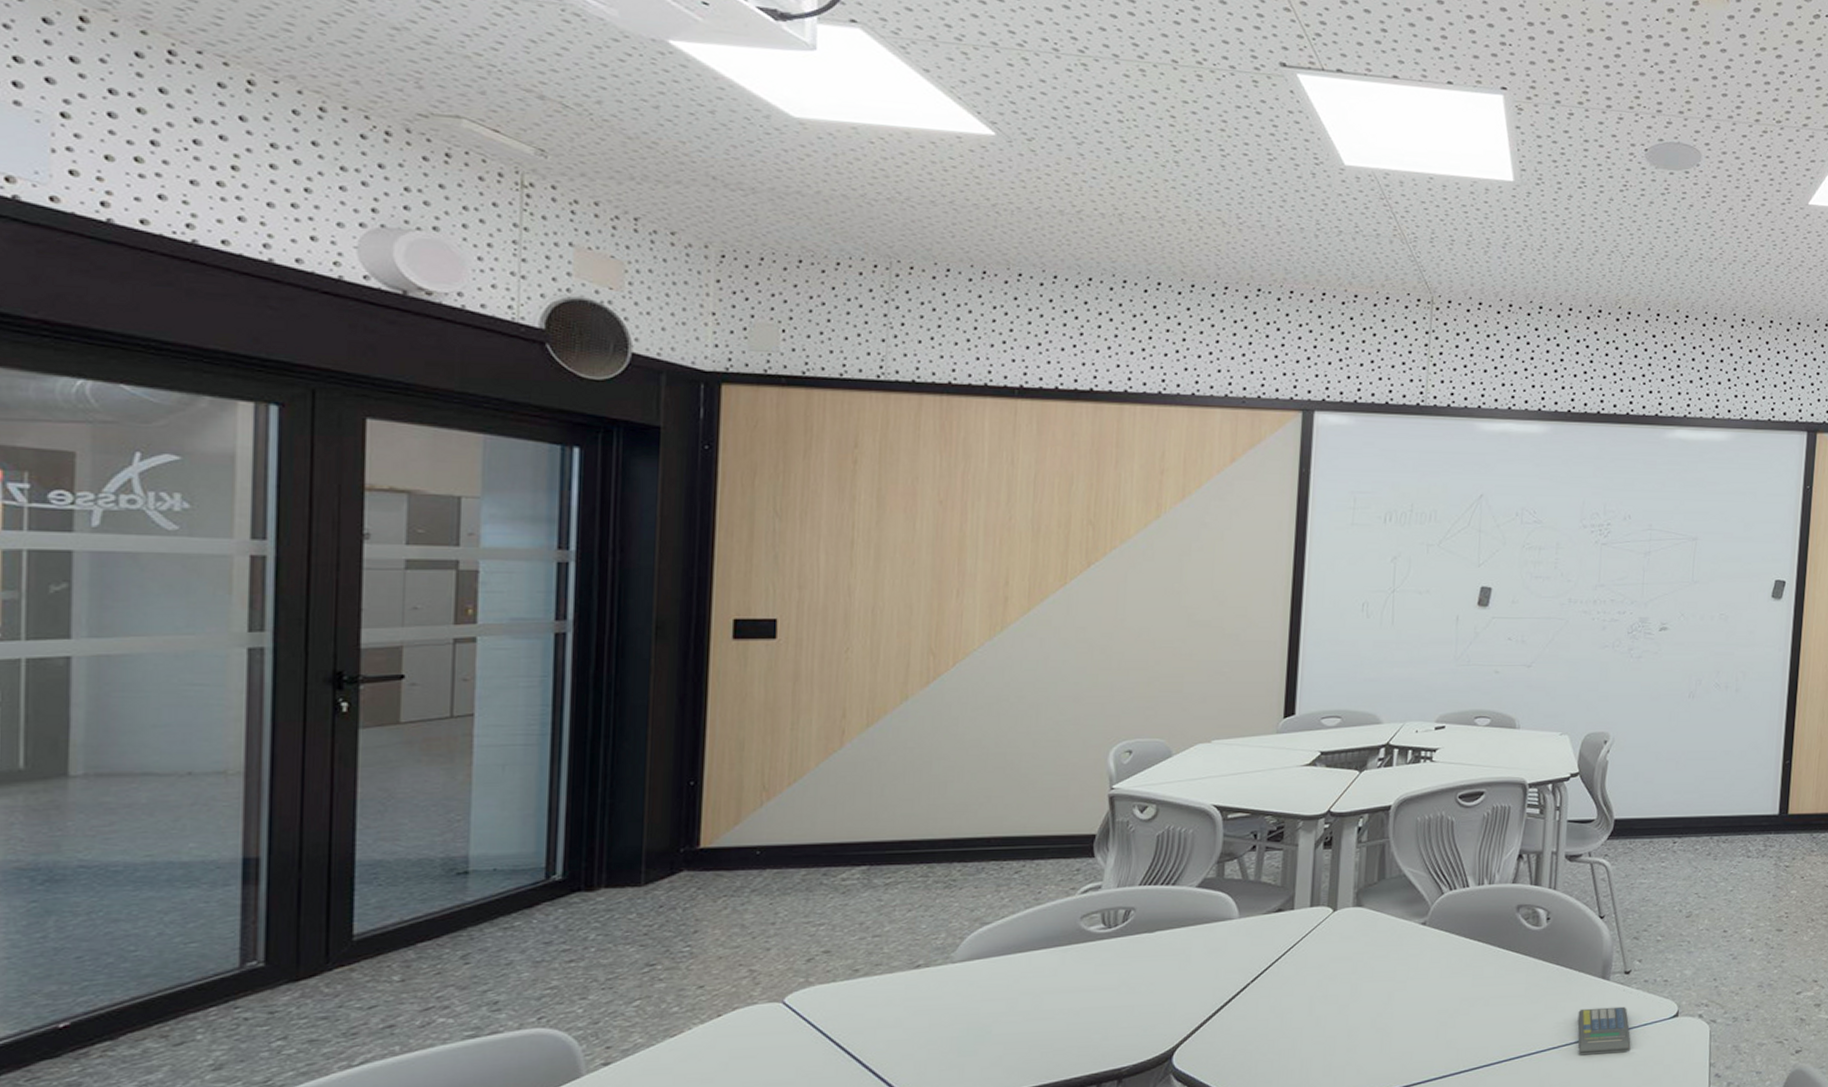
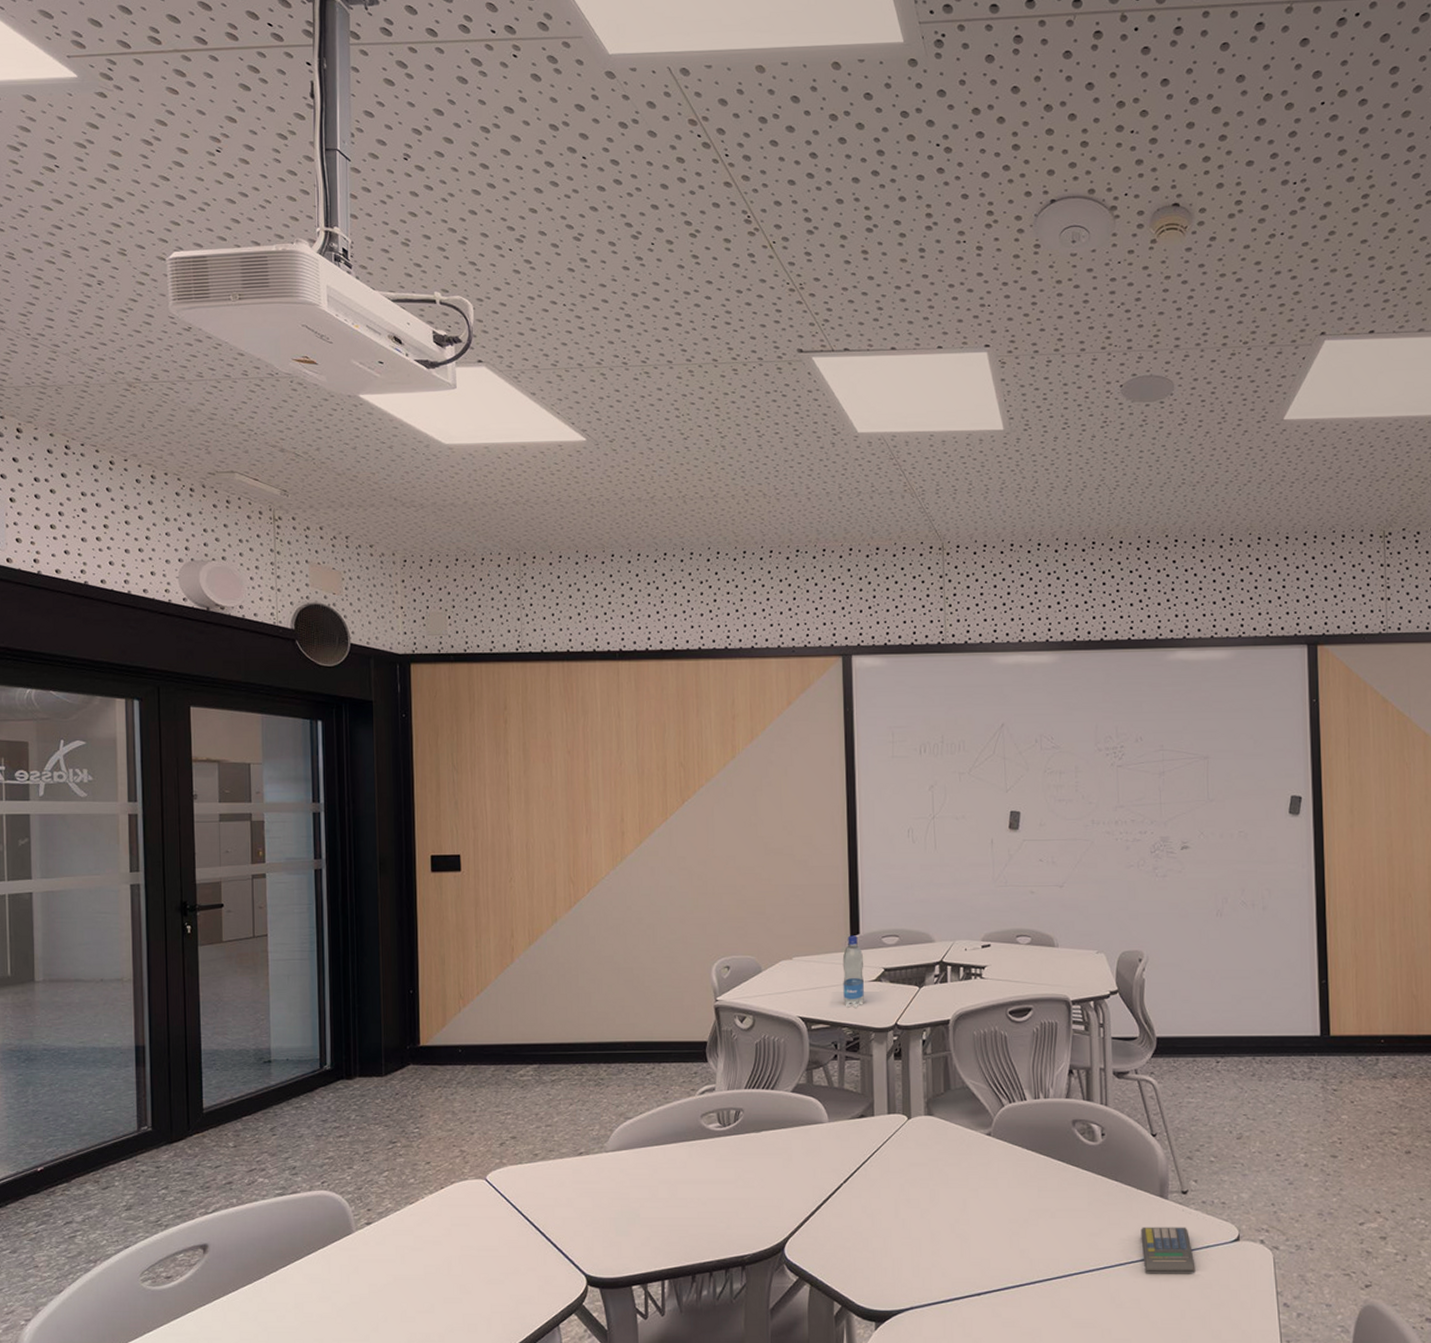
bottle: none [1269,716,1298,796] -> present [842,935,864,1009]

